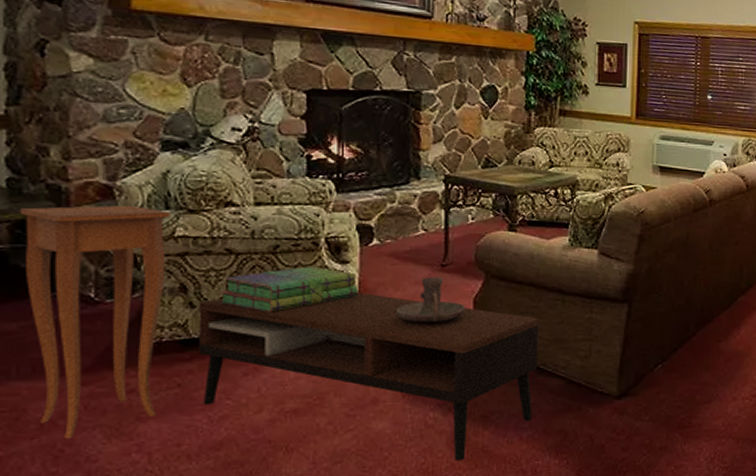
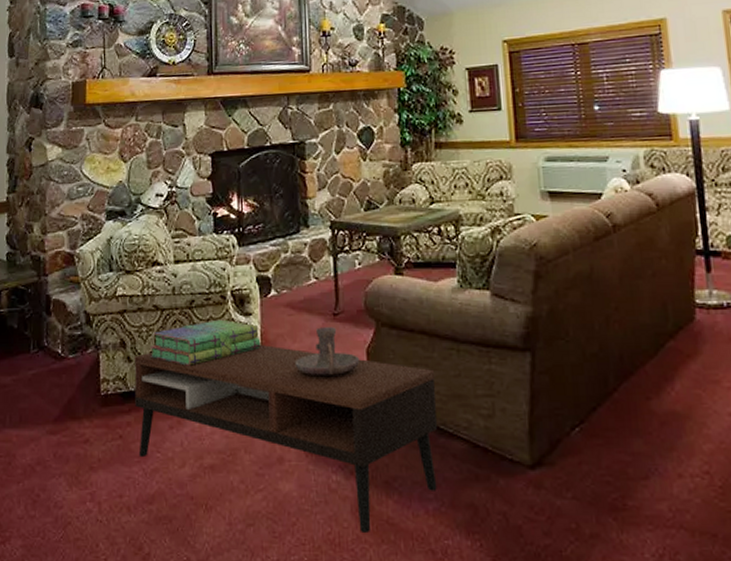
side table: present [19,204,171,438] -> none [14,269,114,484]

